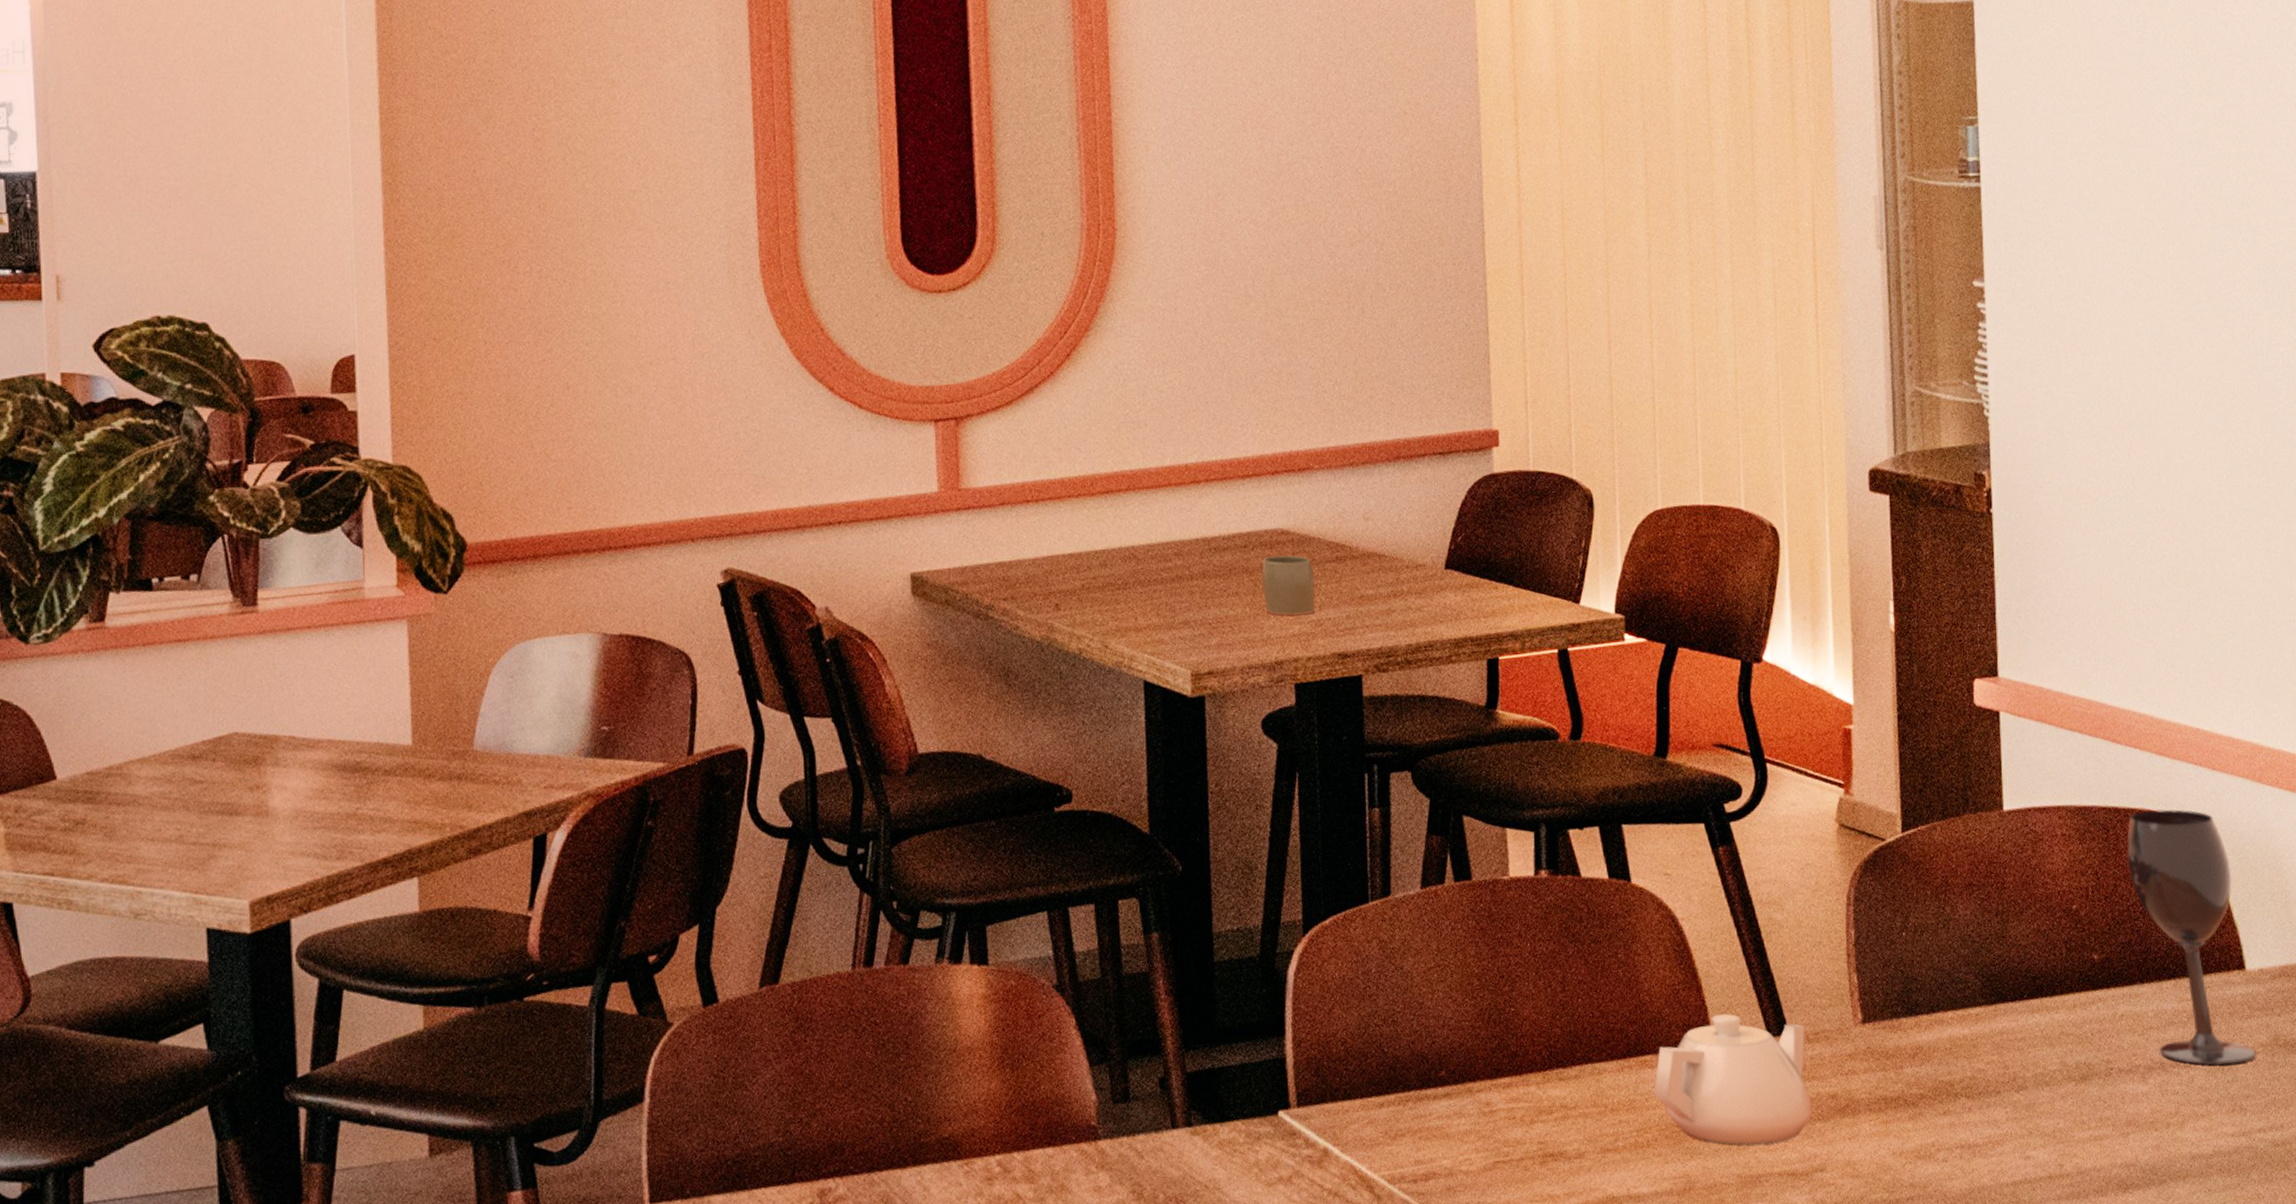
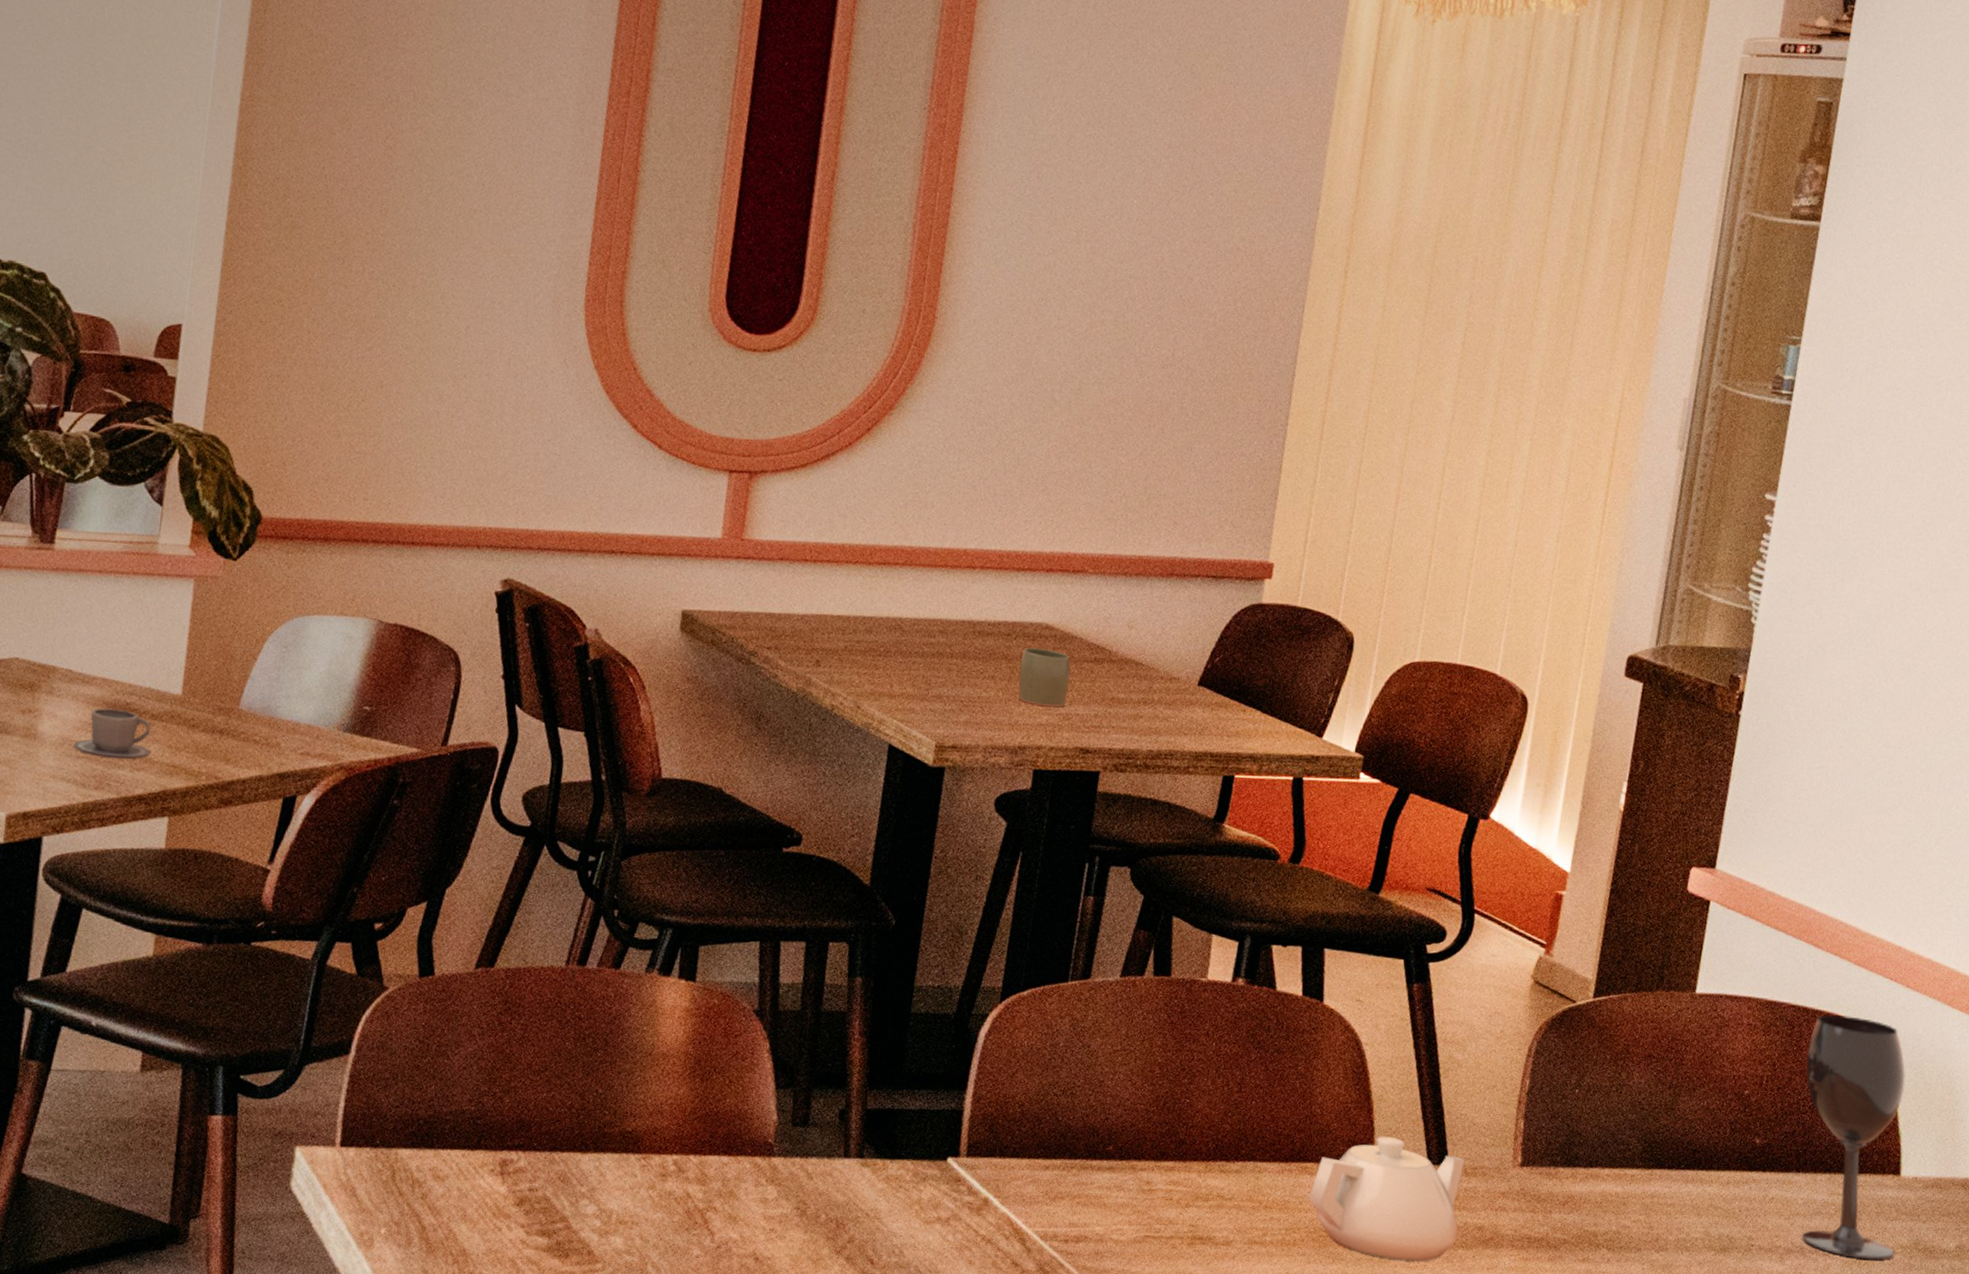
cup: none [308,770,389,825] -> present [73,708,150,760]

